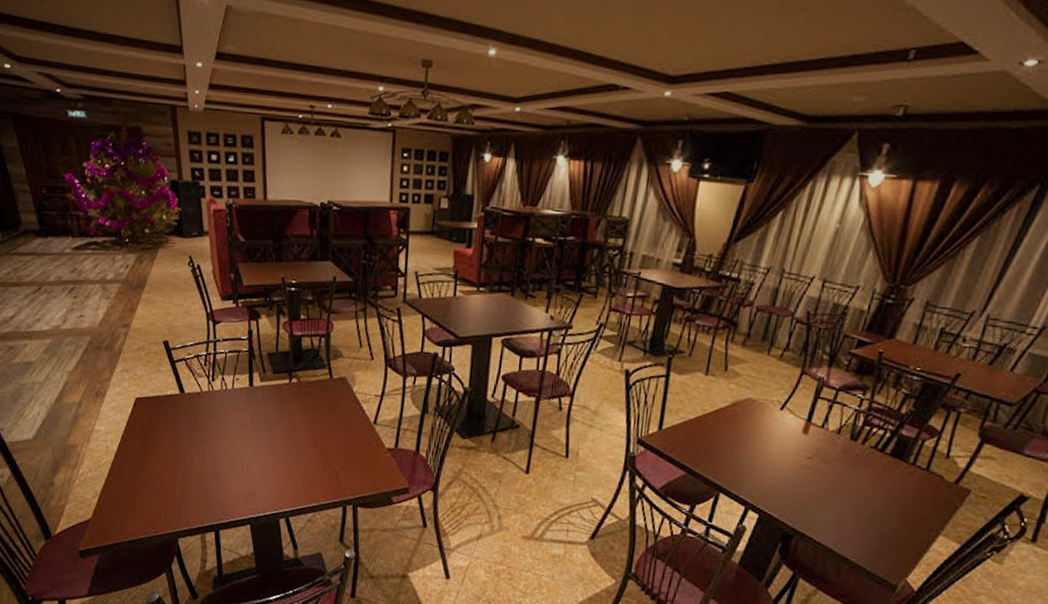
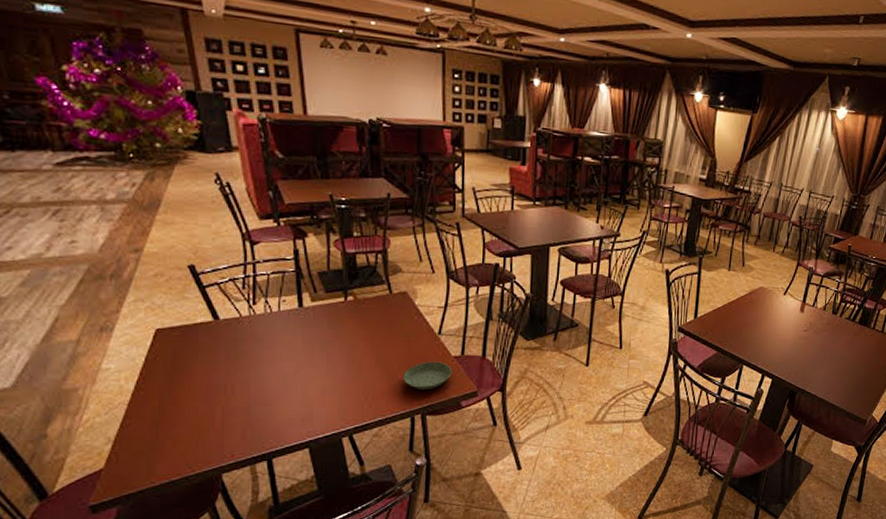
saucer: none [337,451,385,481] -> present [403,361,452,389]

